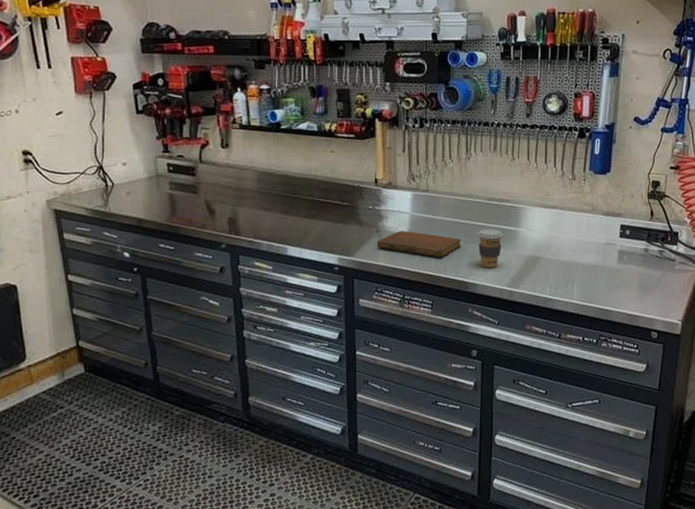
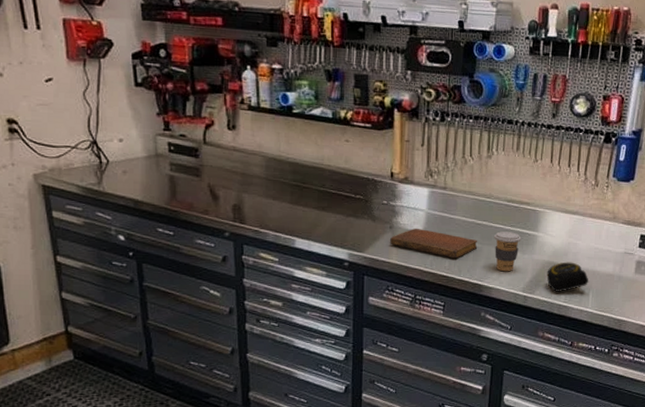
tape measure: none [530,255,573,285] -> present [546,262,589,292]

